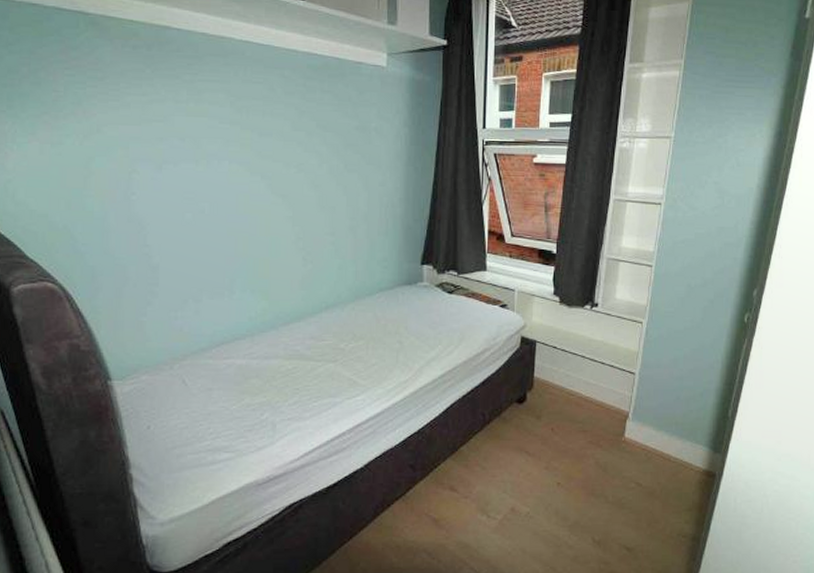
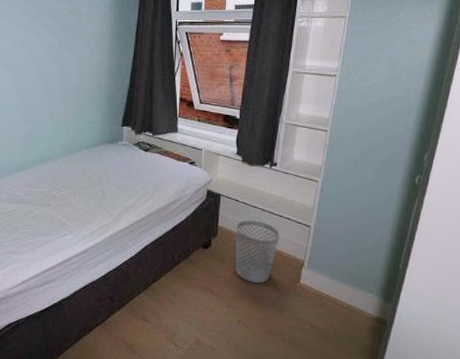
wastebasket: none [553,369,602,439] -> present [236,220,280,283]

